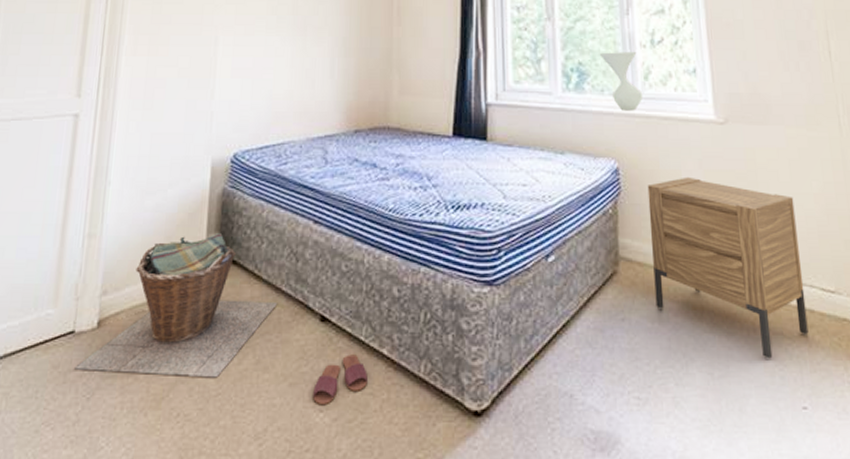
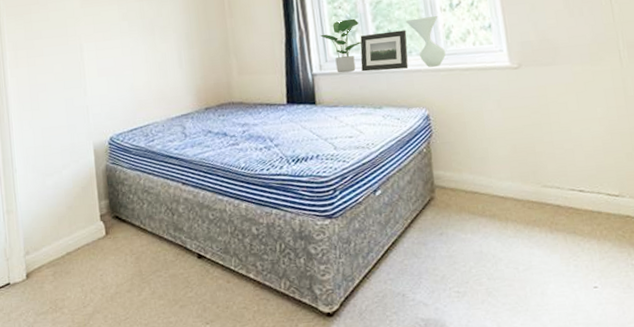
laundry basket: present [74,233,278,378] -> none [15,200,163,311]
slippers: present [313,354,367,406] -> none [199,280,241,320]
potted plant: none [500,43,547,106] -> present [320,18,362,73]
picture frame: none [544,63,600,109] -> present [360,30,409,72]
nightstand: present [647,176,809,360] -> none [454,115,597,254]

